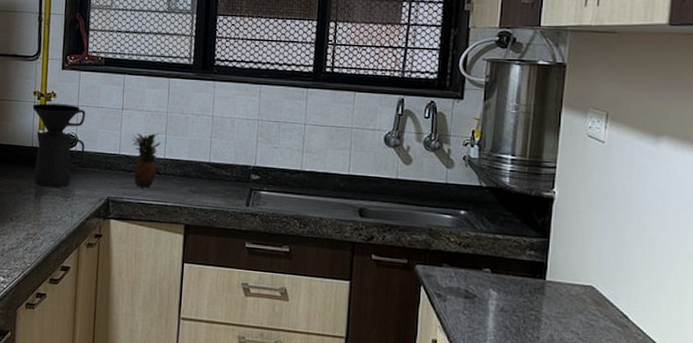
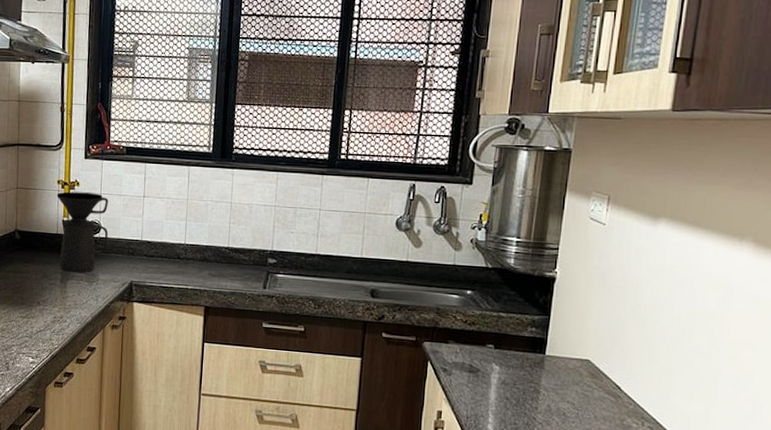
fruit: present [132,133,162,188] -> none [153,220,182,272]

